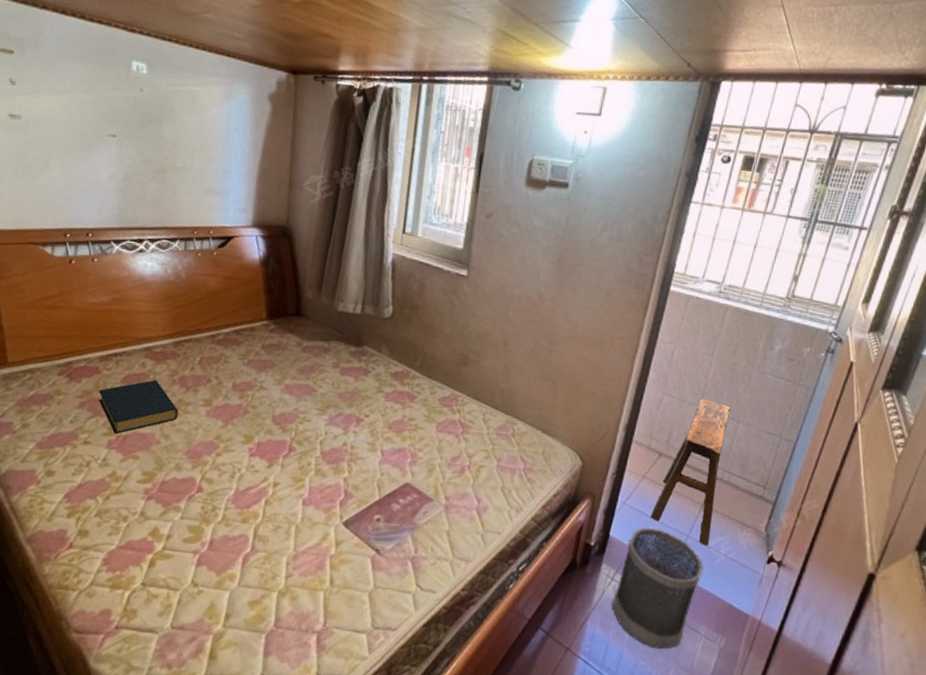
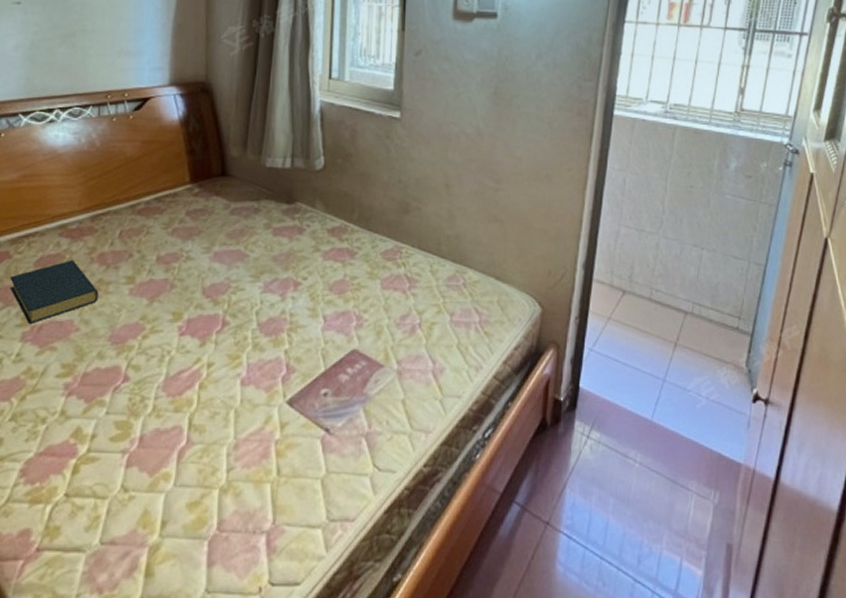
wastebasket: present [612,528,704,650] -> none [590,375,685,514]
stool: present [650,398,731,546] -> none [621,226,693,389]

